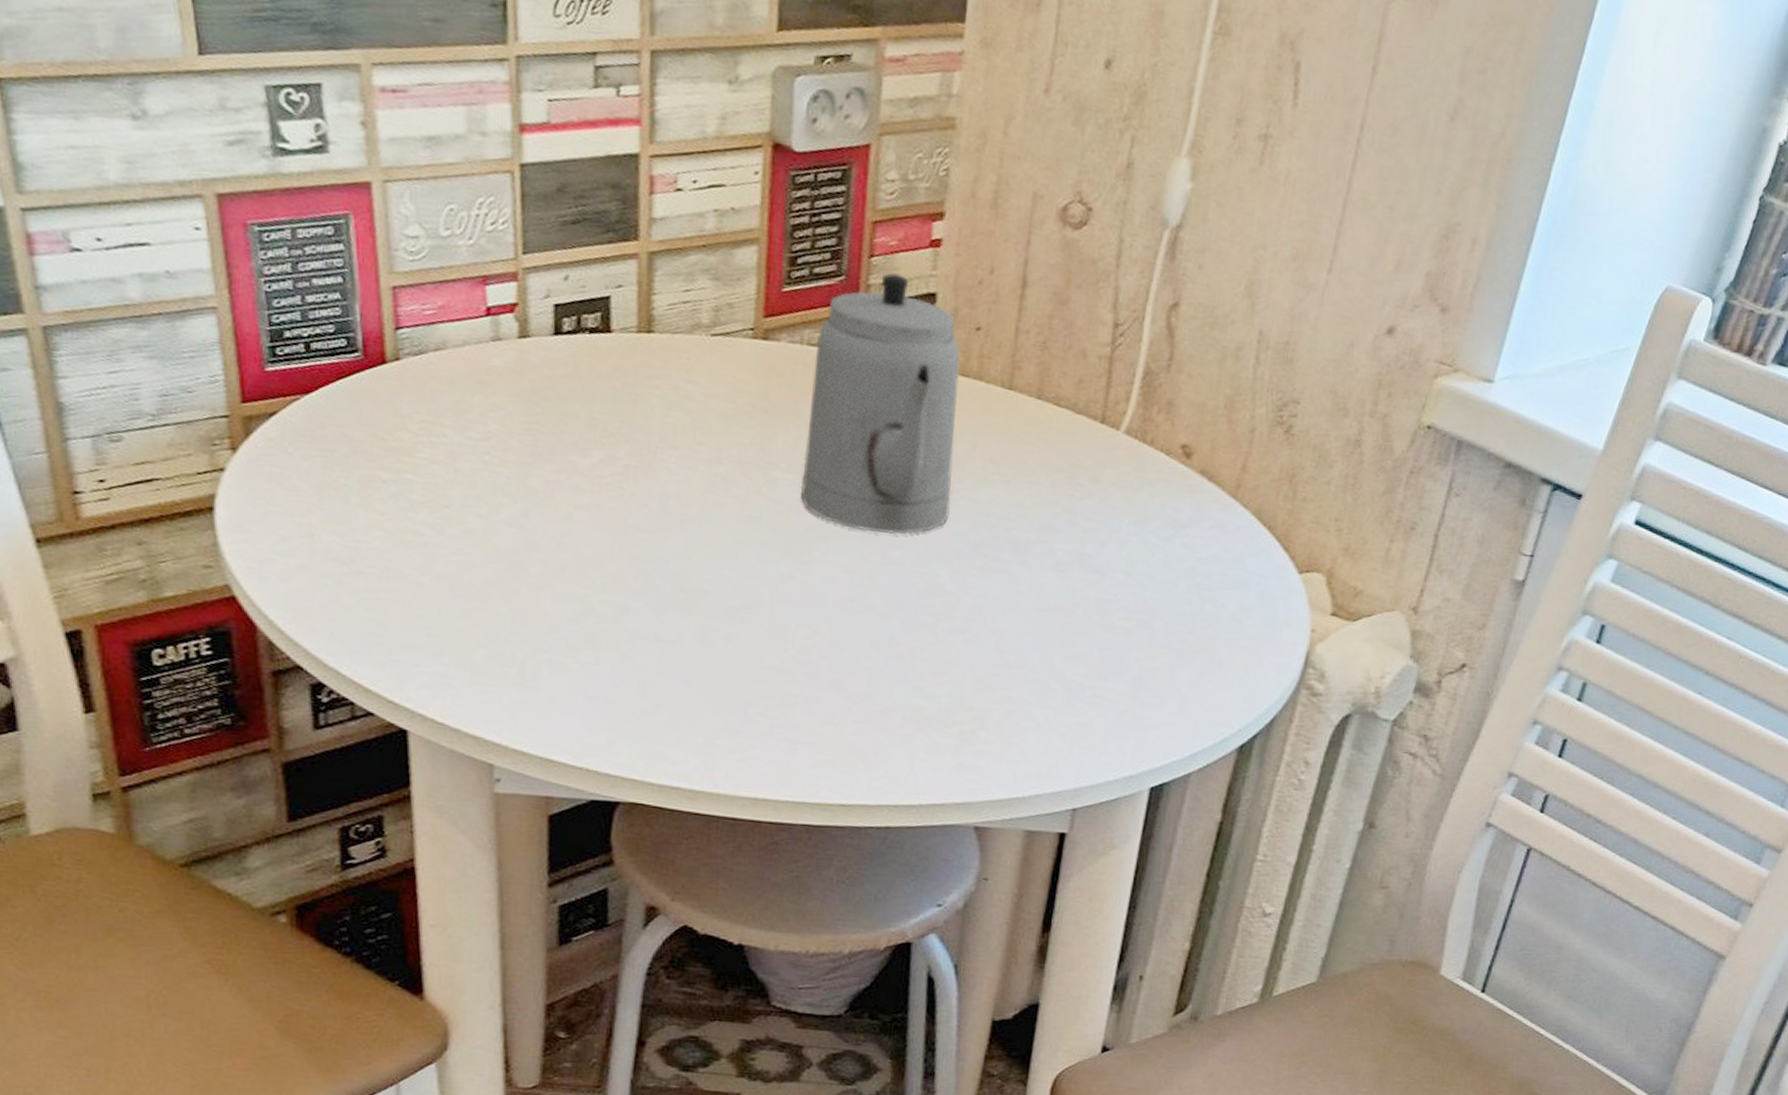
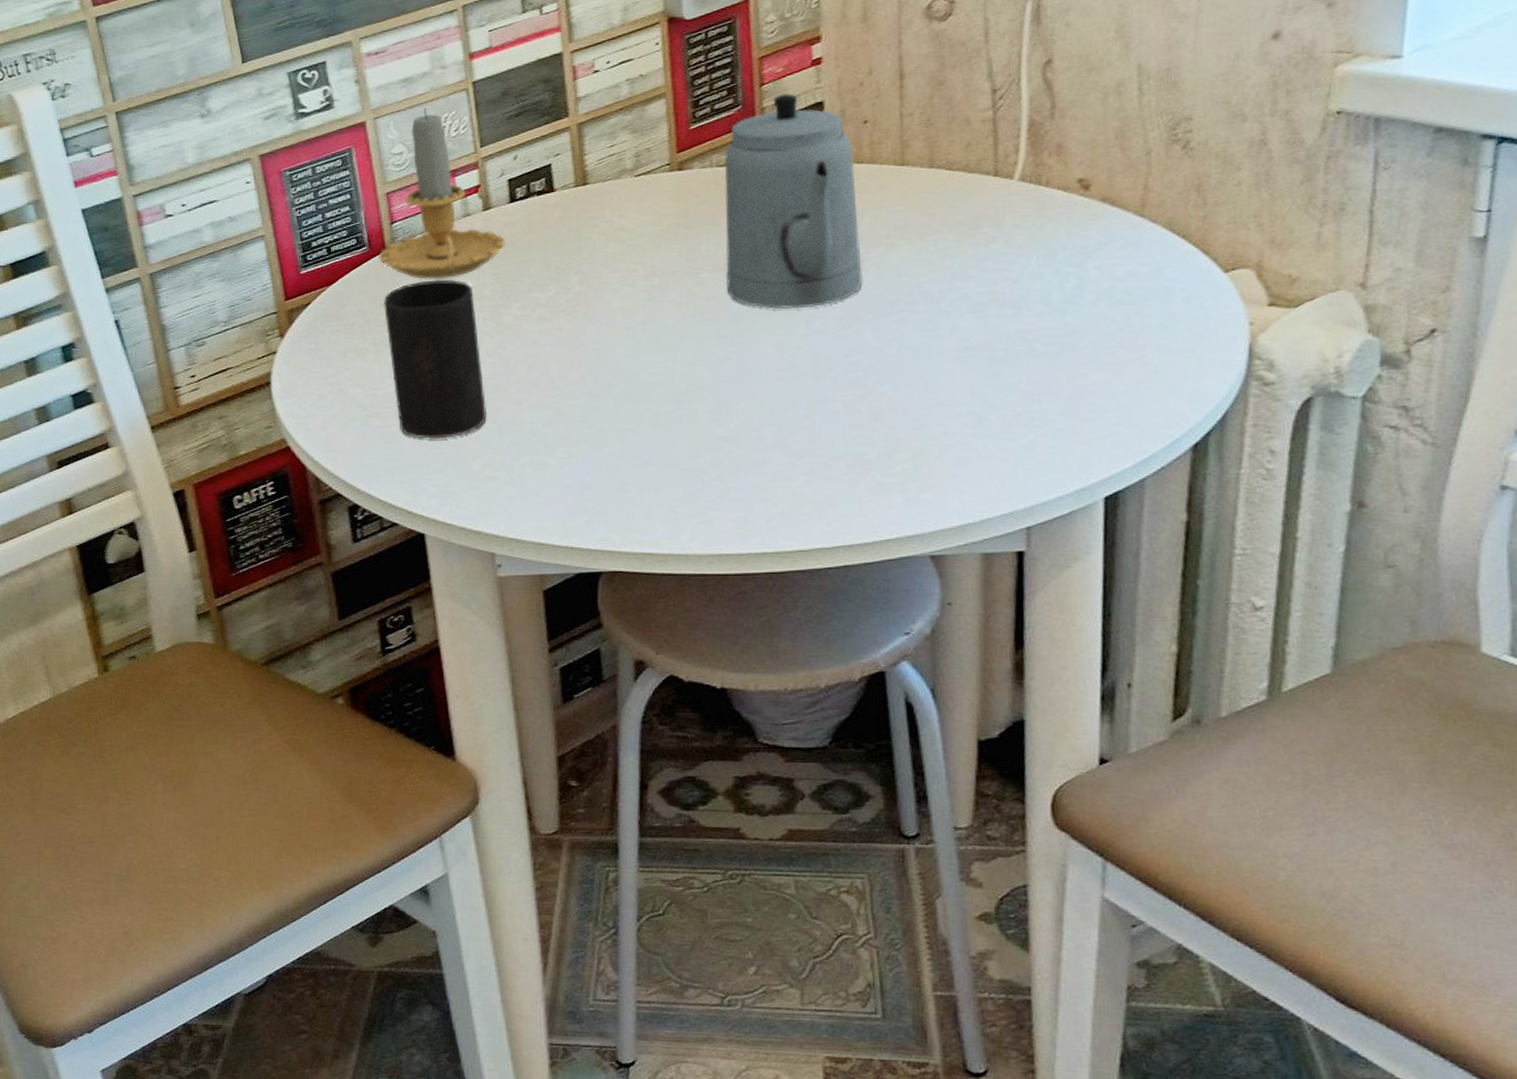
candle: none [376,182,543,416] -> present [379,107,505,279]
cup: none [376,413,501,618] -> present [383,279,488,439]

